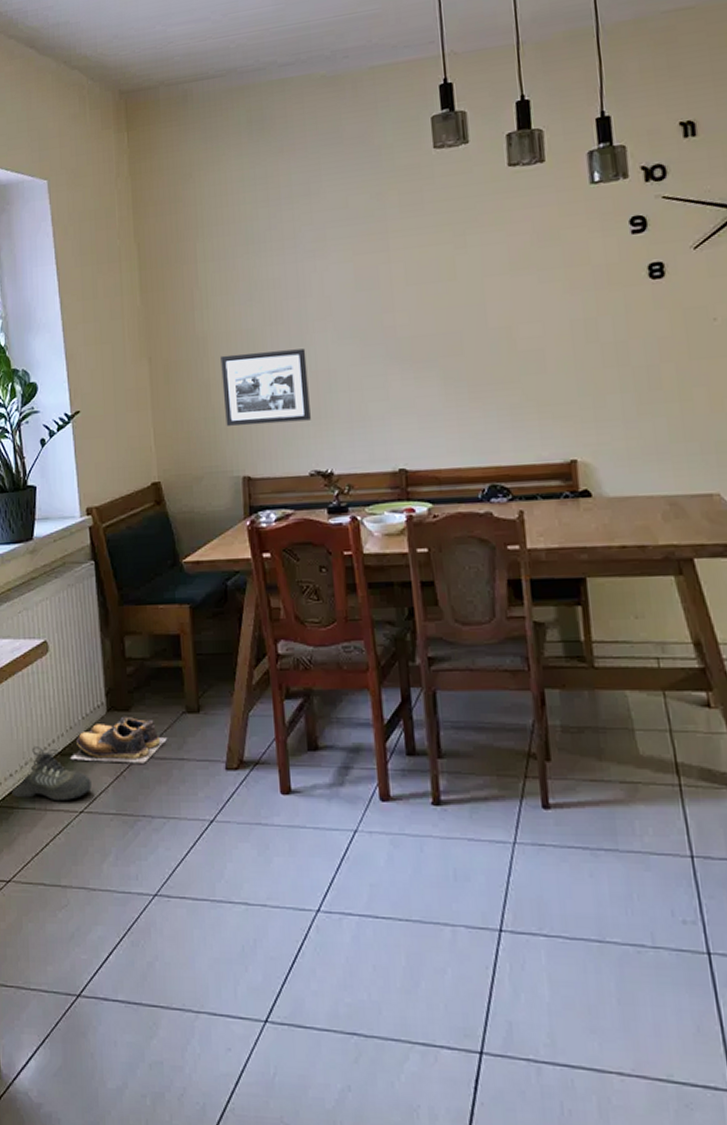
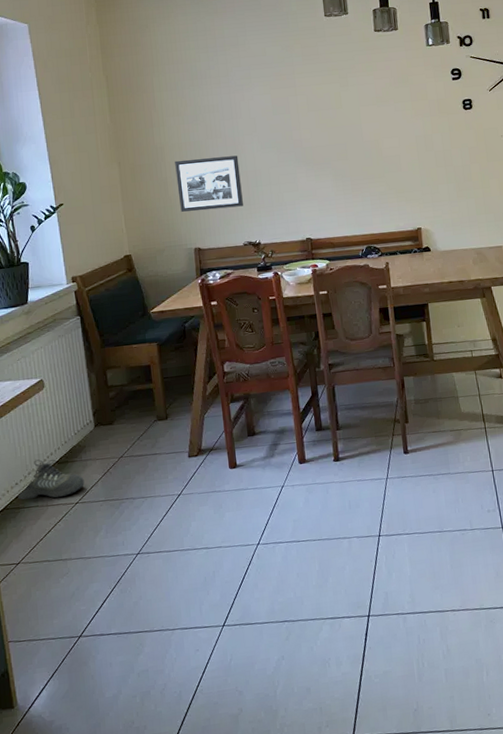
shoes: present [70,716,168,763] -> none [66,428,144,466]

